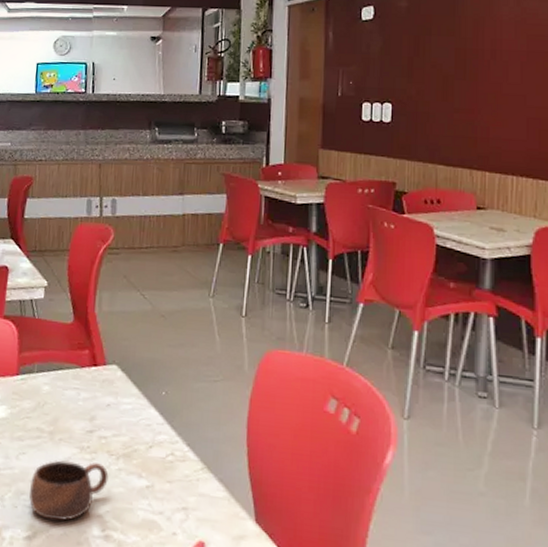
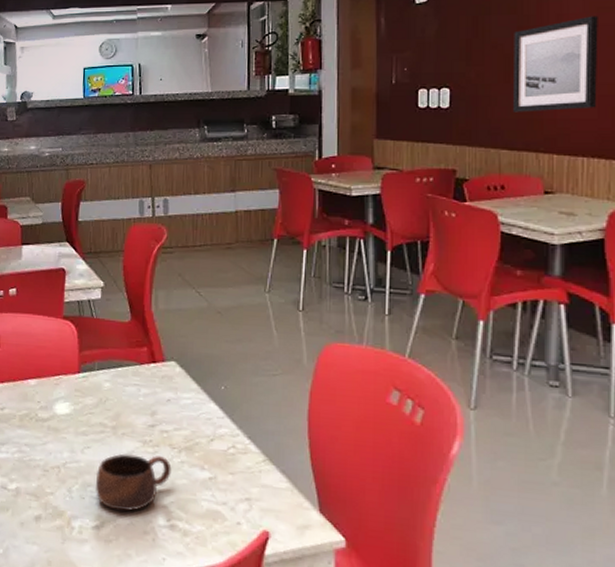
wall art: none [449,42,528,131] -> present [512,15,598,112]

